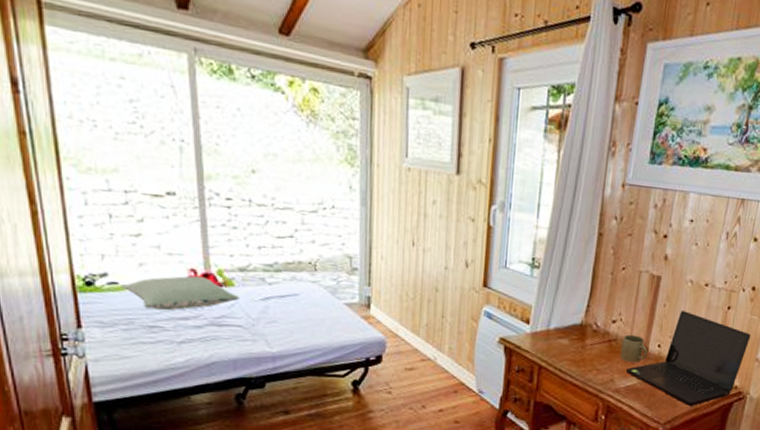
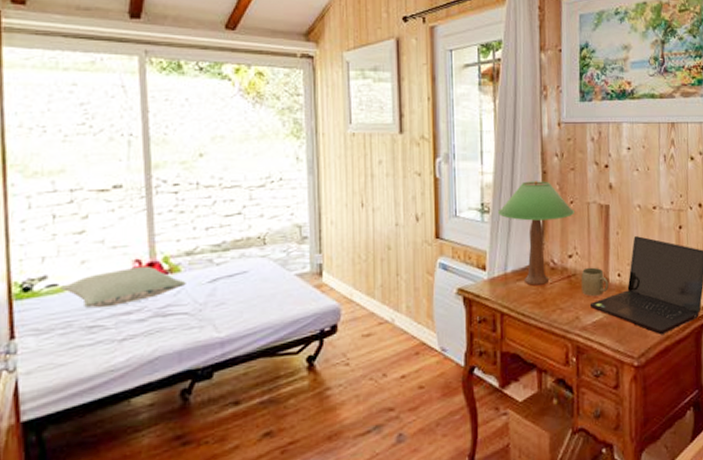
table lamp: none [548,241,625,346] -> present [498,181,574,287]

